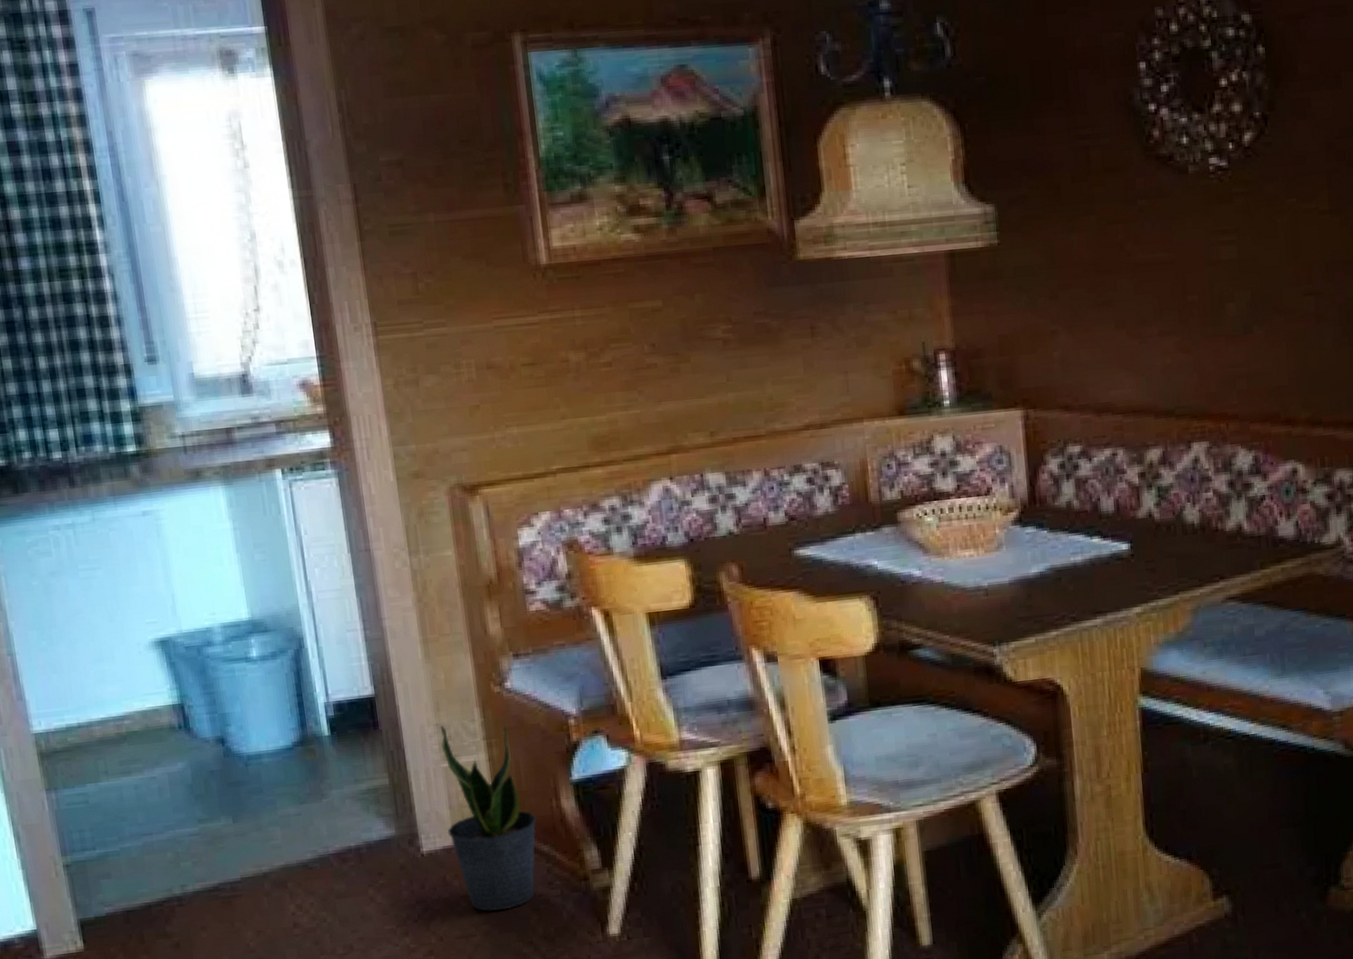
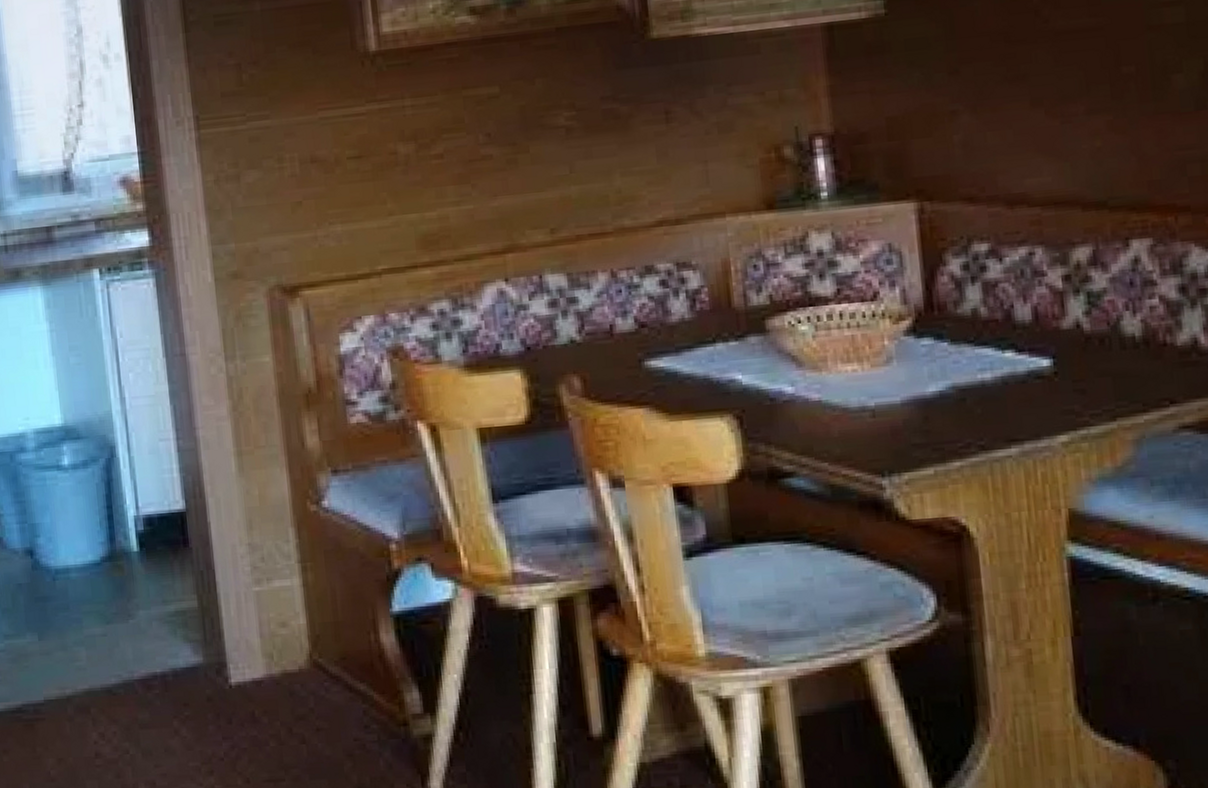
potted plant: present [441,725,537,911] -> none [253,545,353,754]

